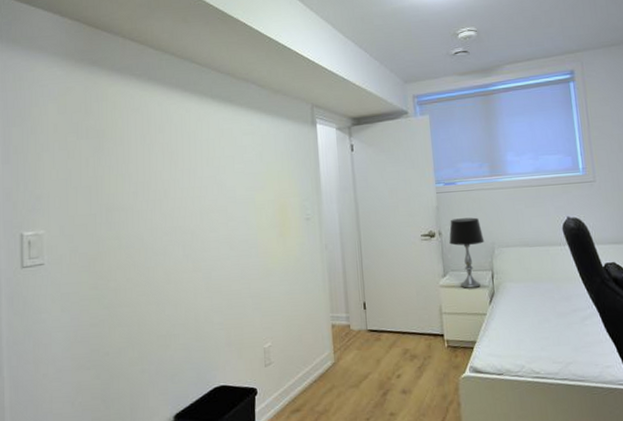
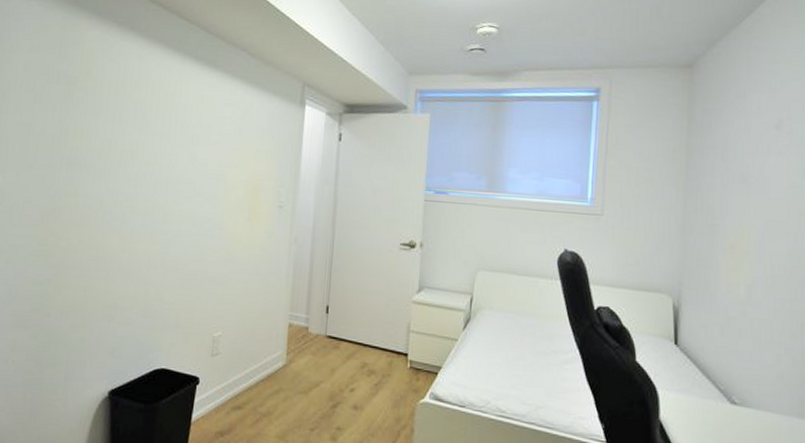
table lamp: present [449,217,485,289] -> none [430,231,469,311]

